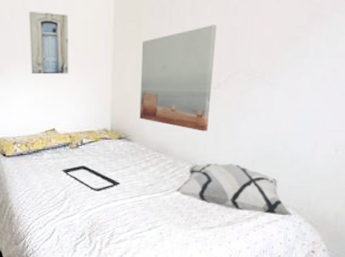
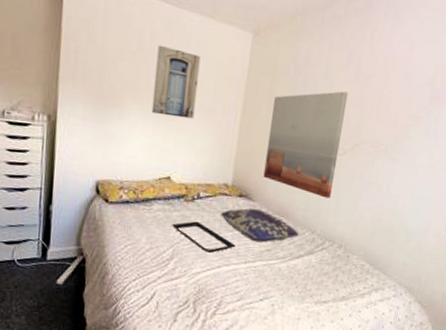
cushion: none [104,149,180,178] -> present [221,208,299,243]
decorative pillow: present [176,163,294,216] -> none [293,232,405,294]

